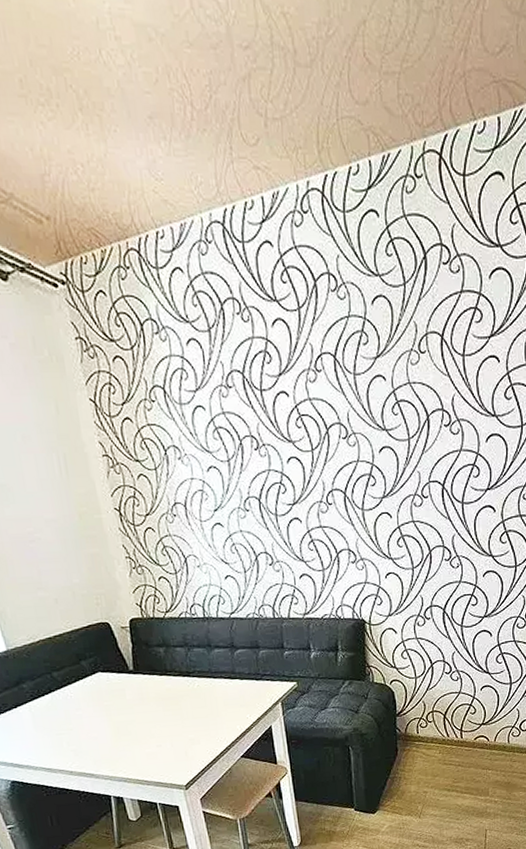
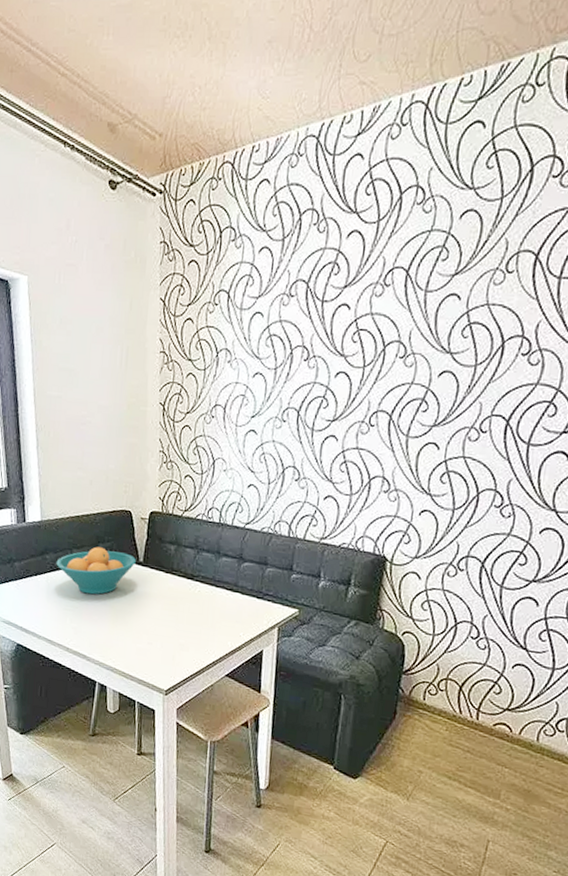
fruit bowl: none [36,664,126,714] -> present [56,546,136,595]

